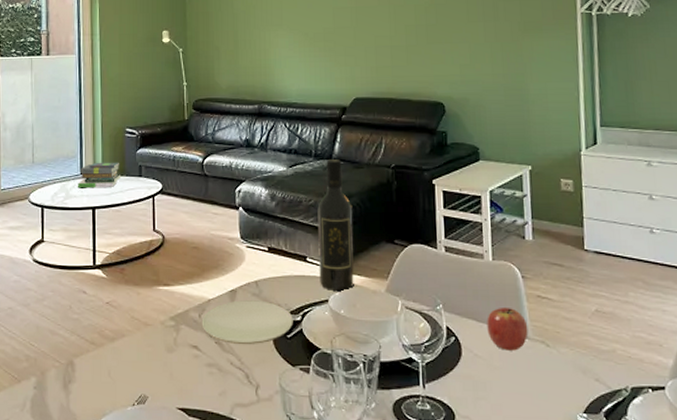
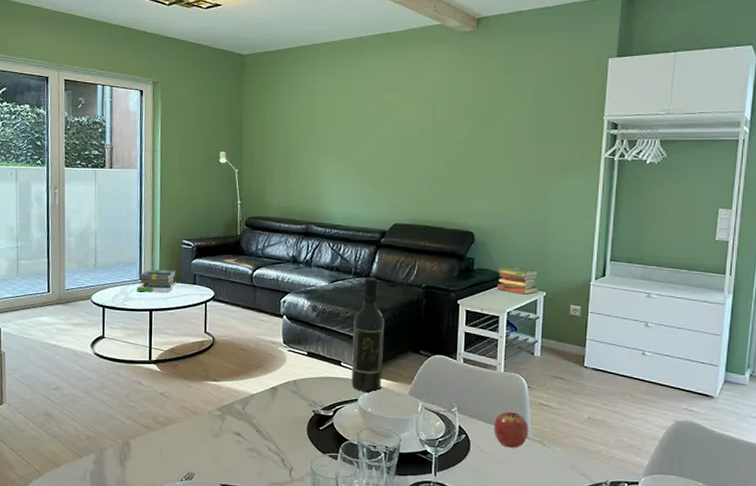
plate: present [201,300,293,345] -> none [244,396,326,434]
books: none [475,138,523,170] -> present [497,266,538,295]

